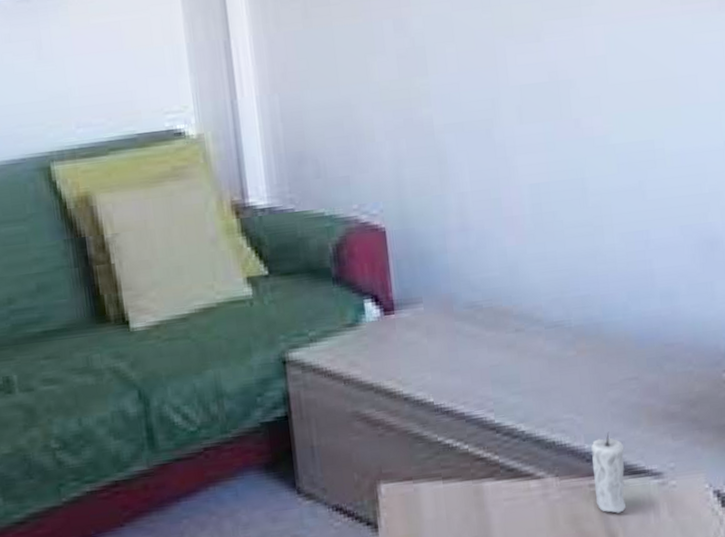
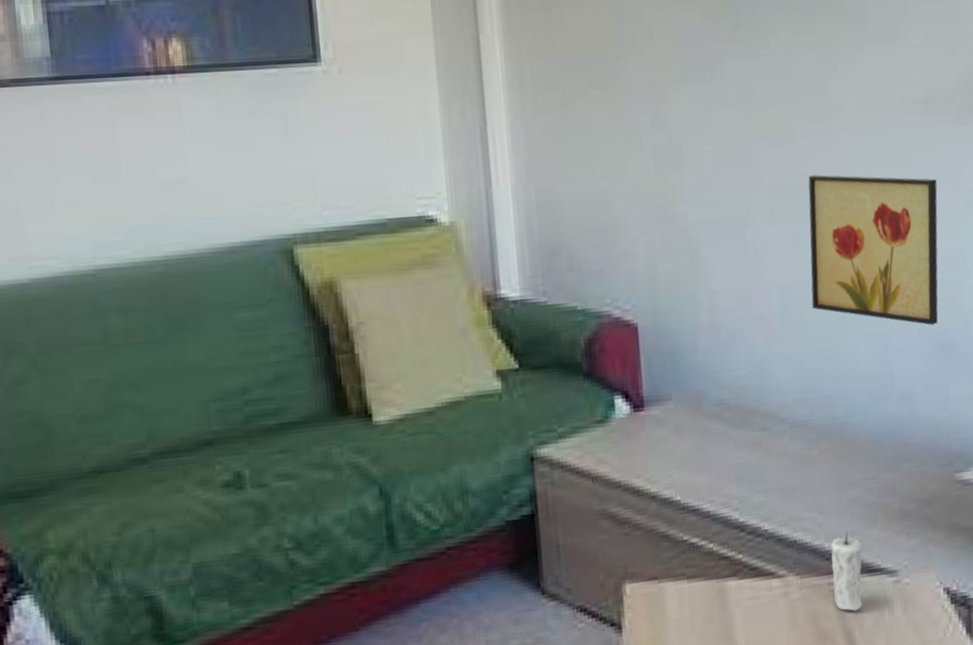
wall art: none [558,70,702,222] -> present [808,174,938,325]

